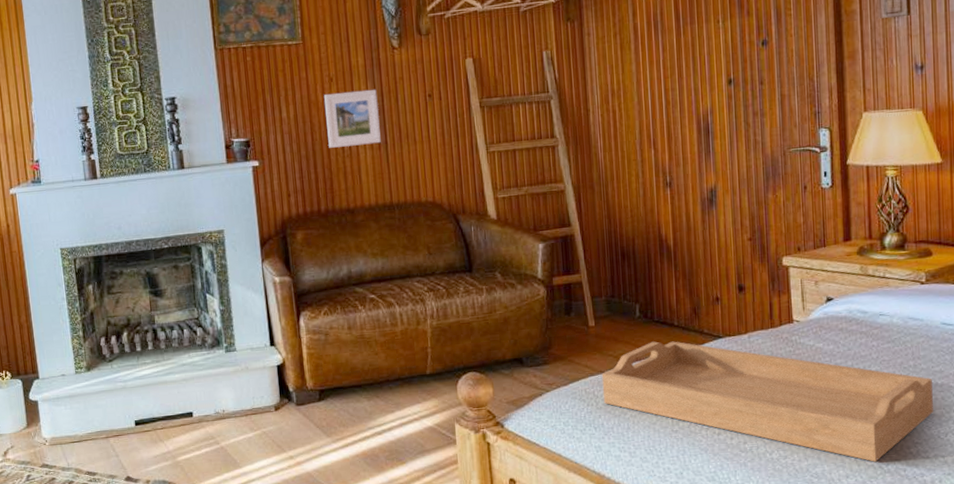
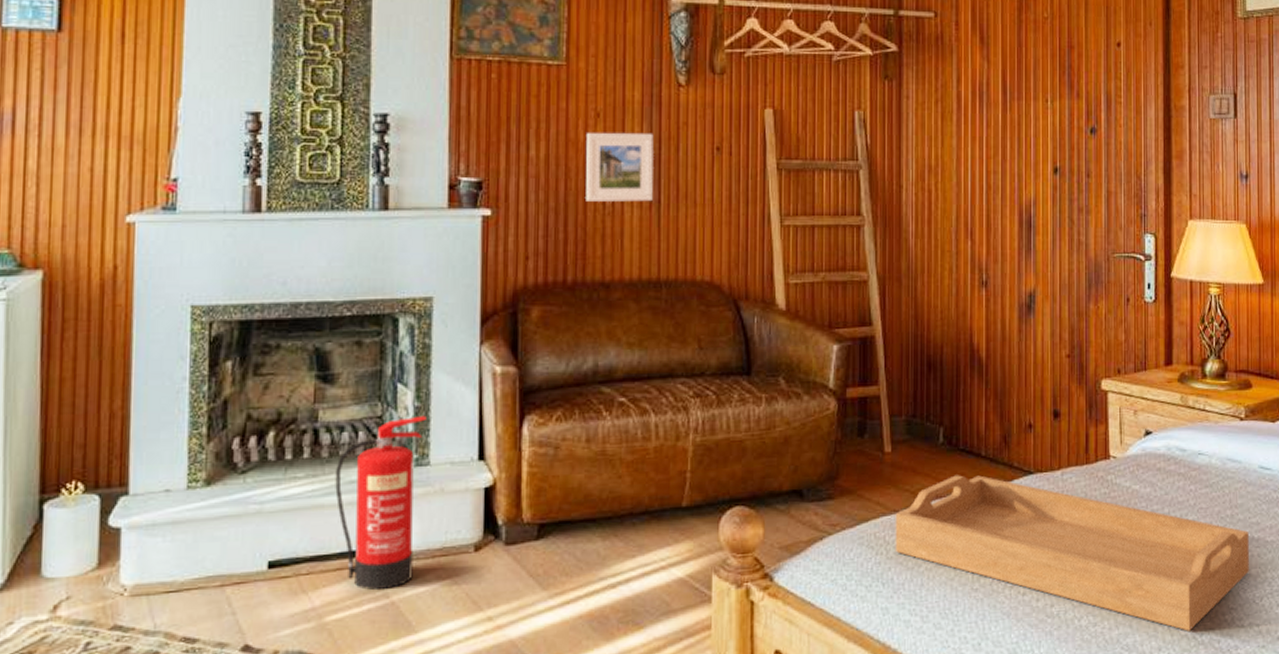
fire extinguisher: none [171,316,234,439] -> present [335,415,426,591]

